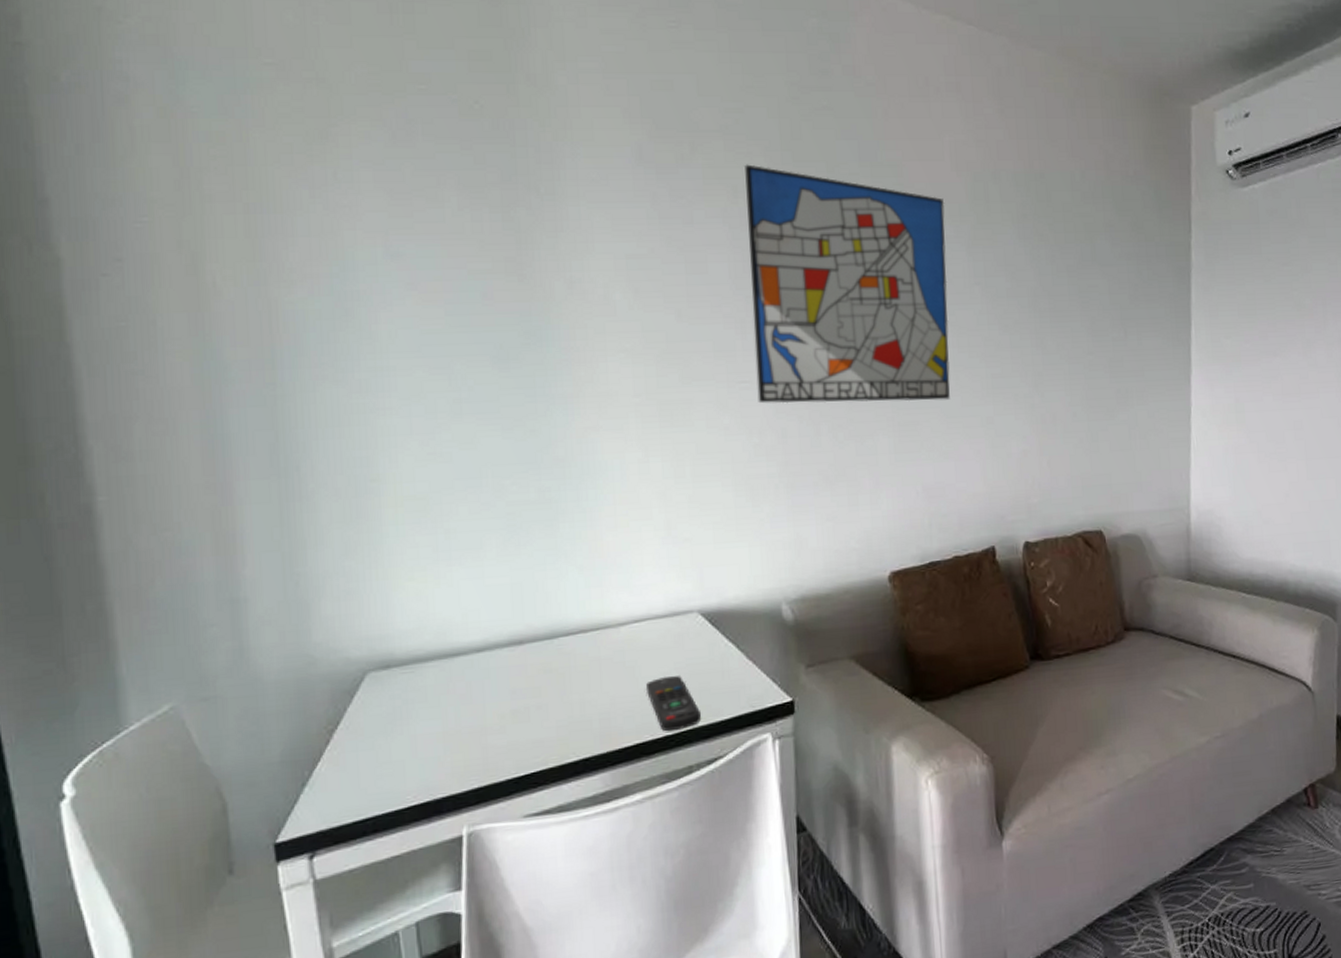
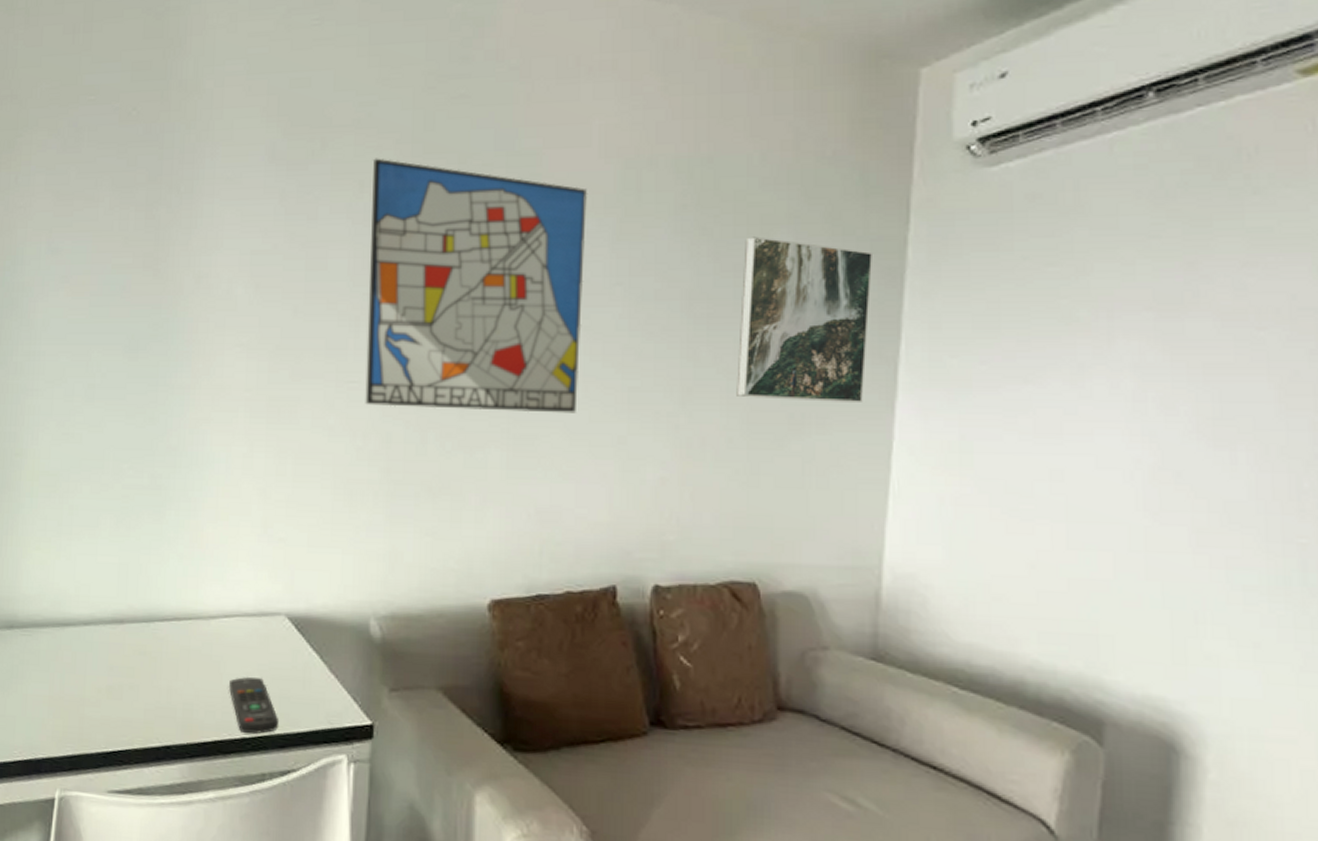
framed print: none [1074,242,1169,379] -> present [736,236,874,404]

